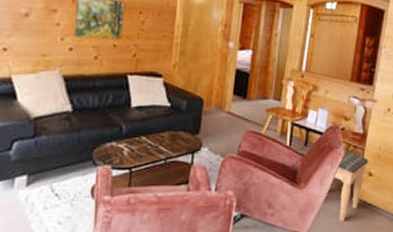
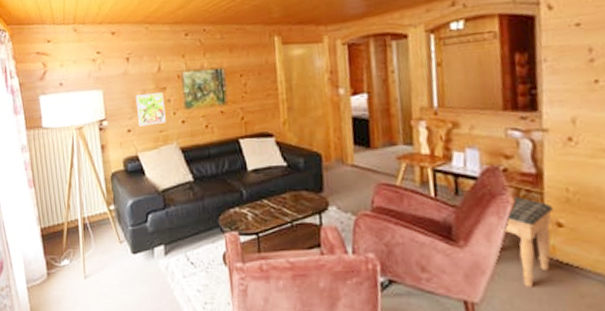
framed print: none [17,12,53,48] -> present [135,92,166,127]

